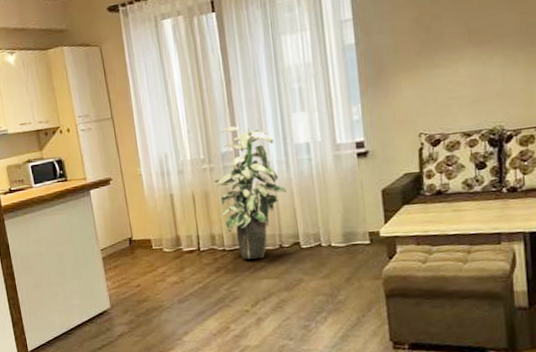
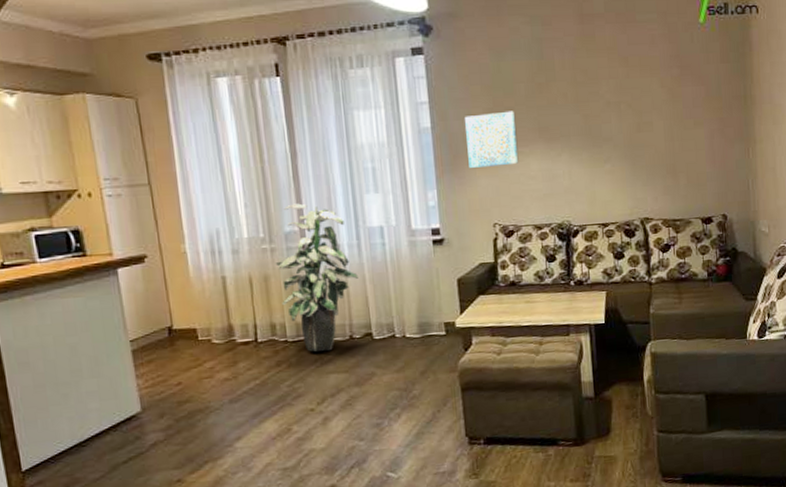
wall art: none [389,17,447,80] -> present [465,111,519,168]

